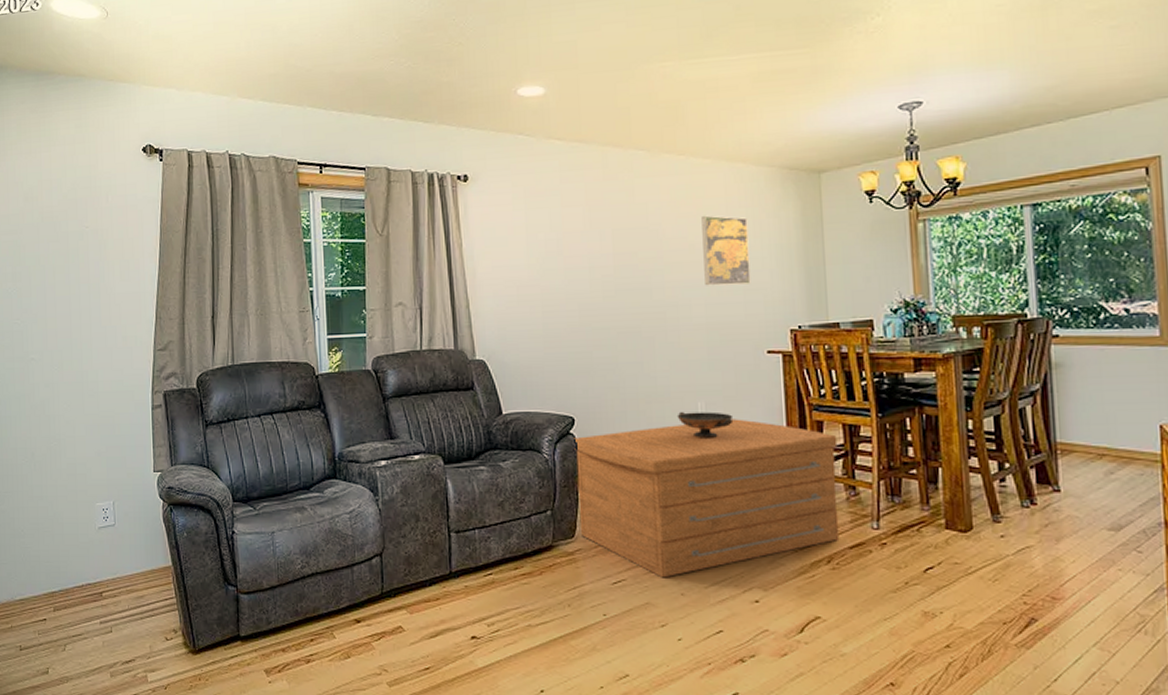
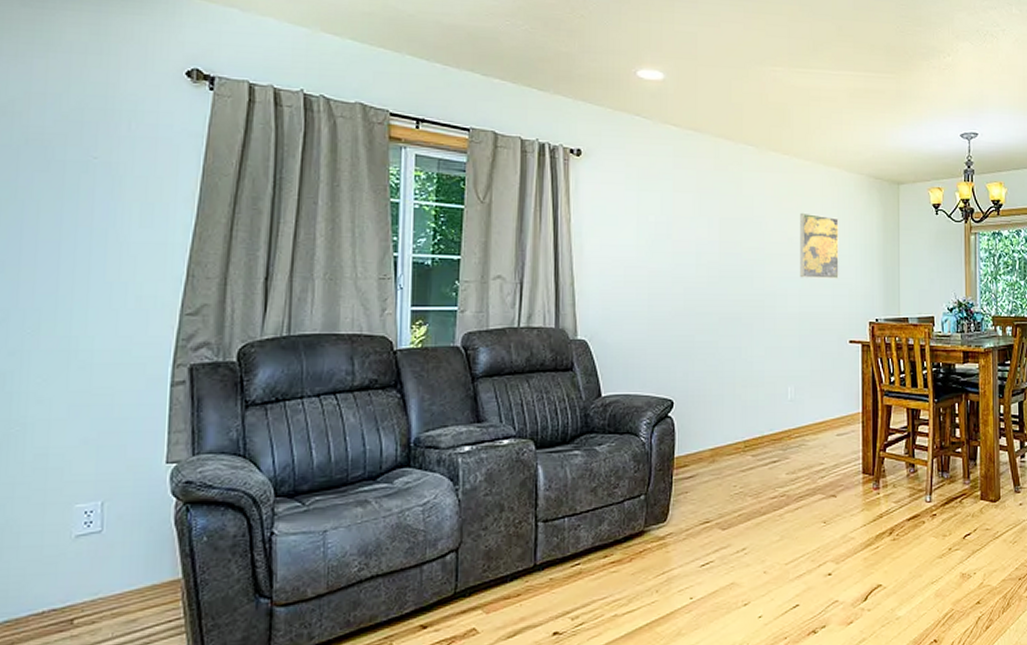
coffee table: present [574,419,840,578] -> none [672,403,902,558]
decorative bowl: present [677,411,734,438] -> none [769,396,818,421]

